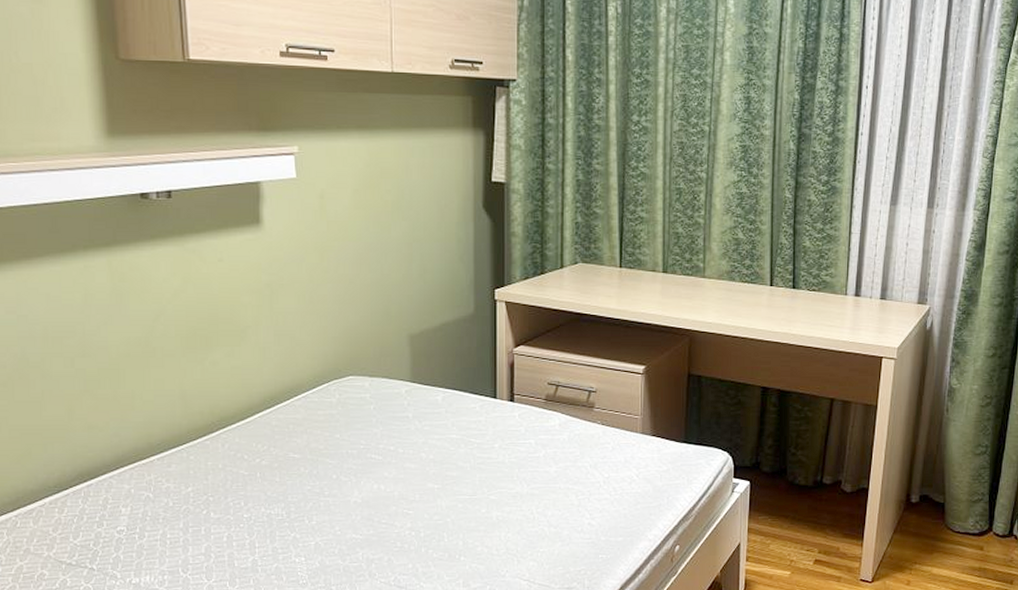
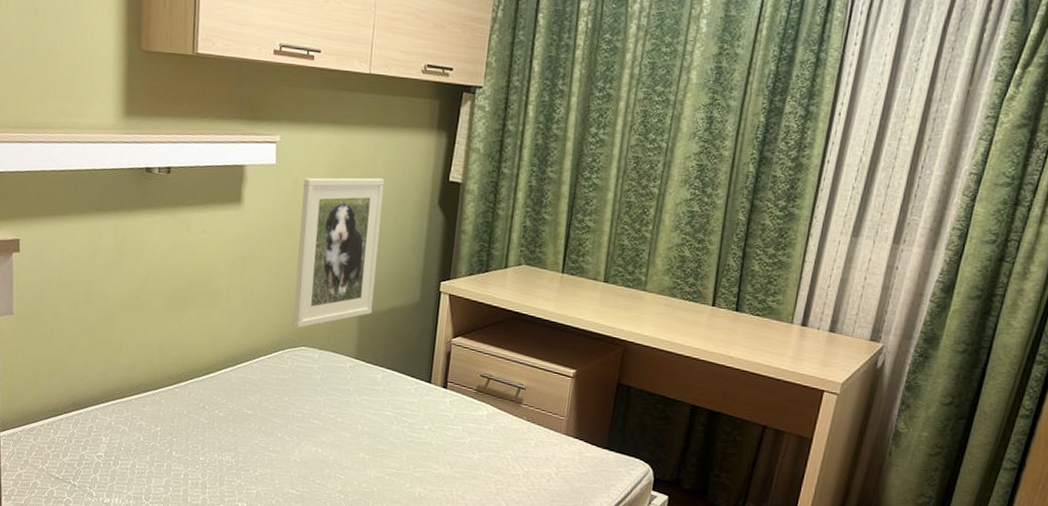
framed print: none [330,184,424,356] -> present [293,177,385,328]

